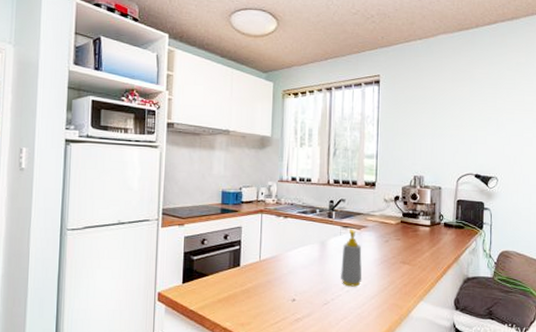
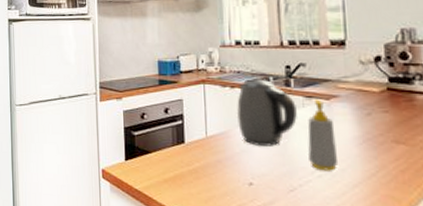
kettle: none [288,210,335,268] -> present [237,79,297,146]

